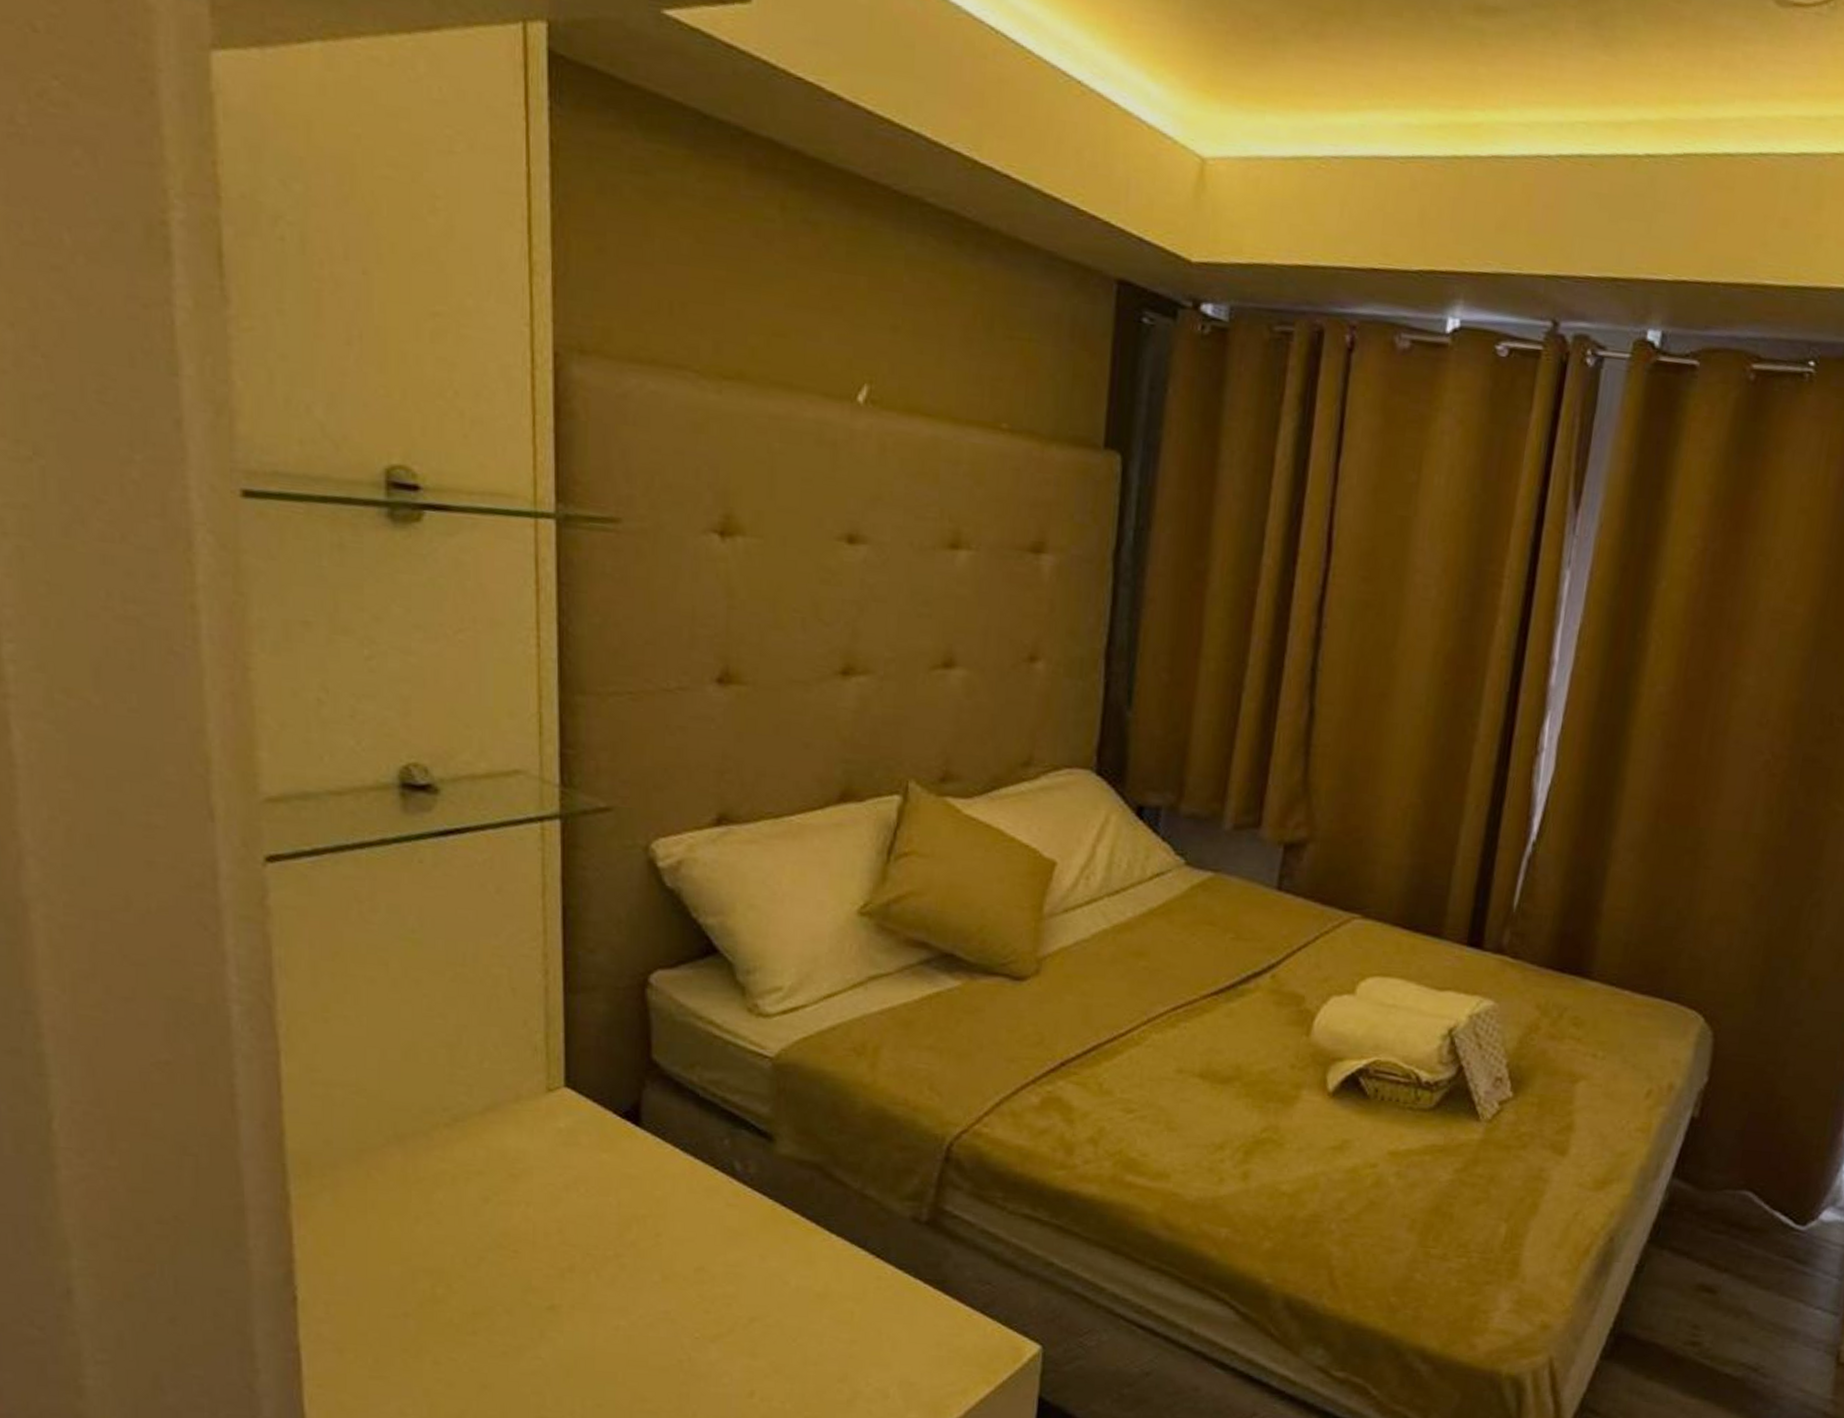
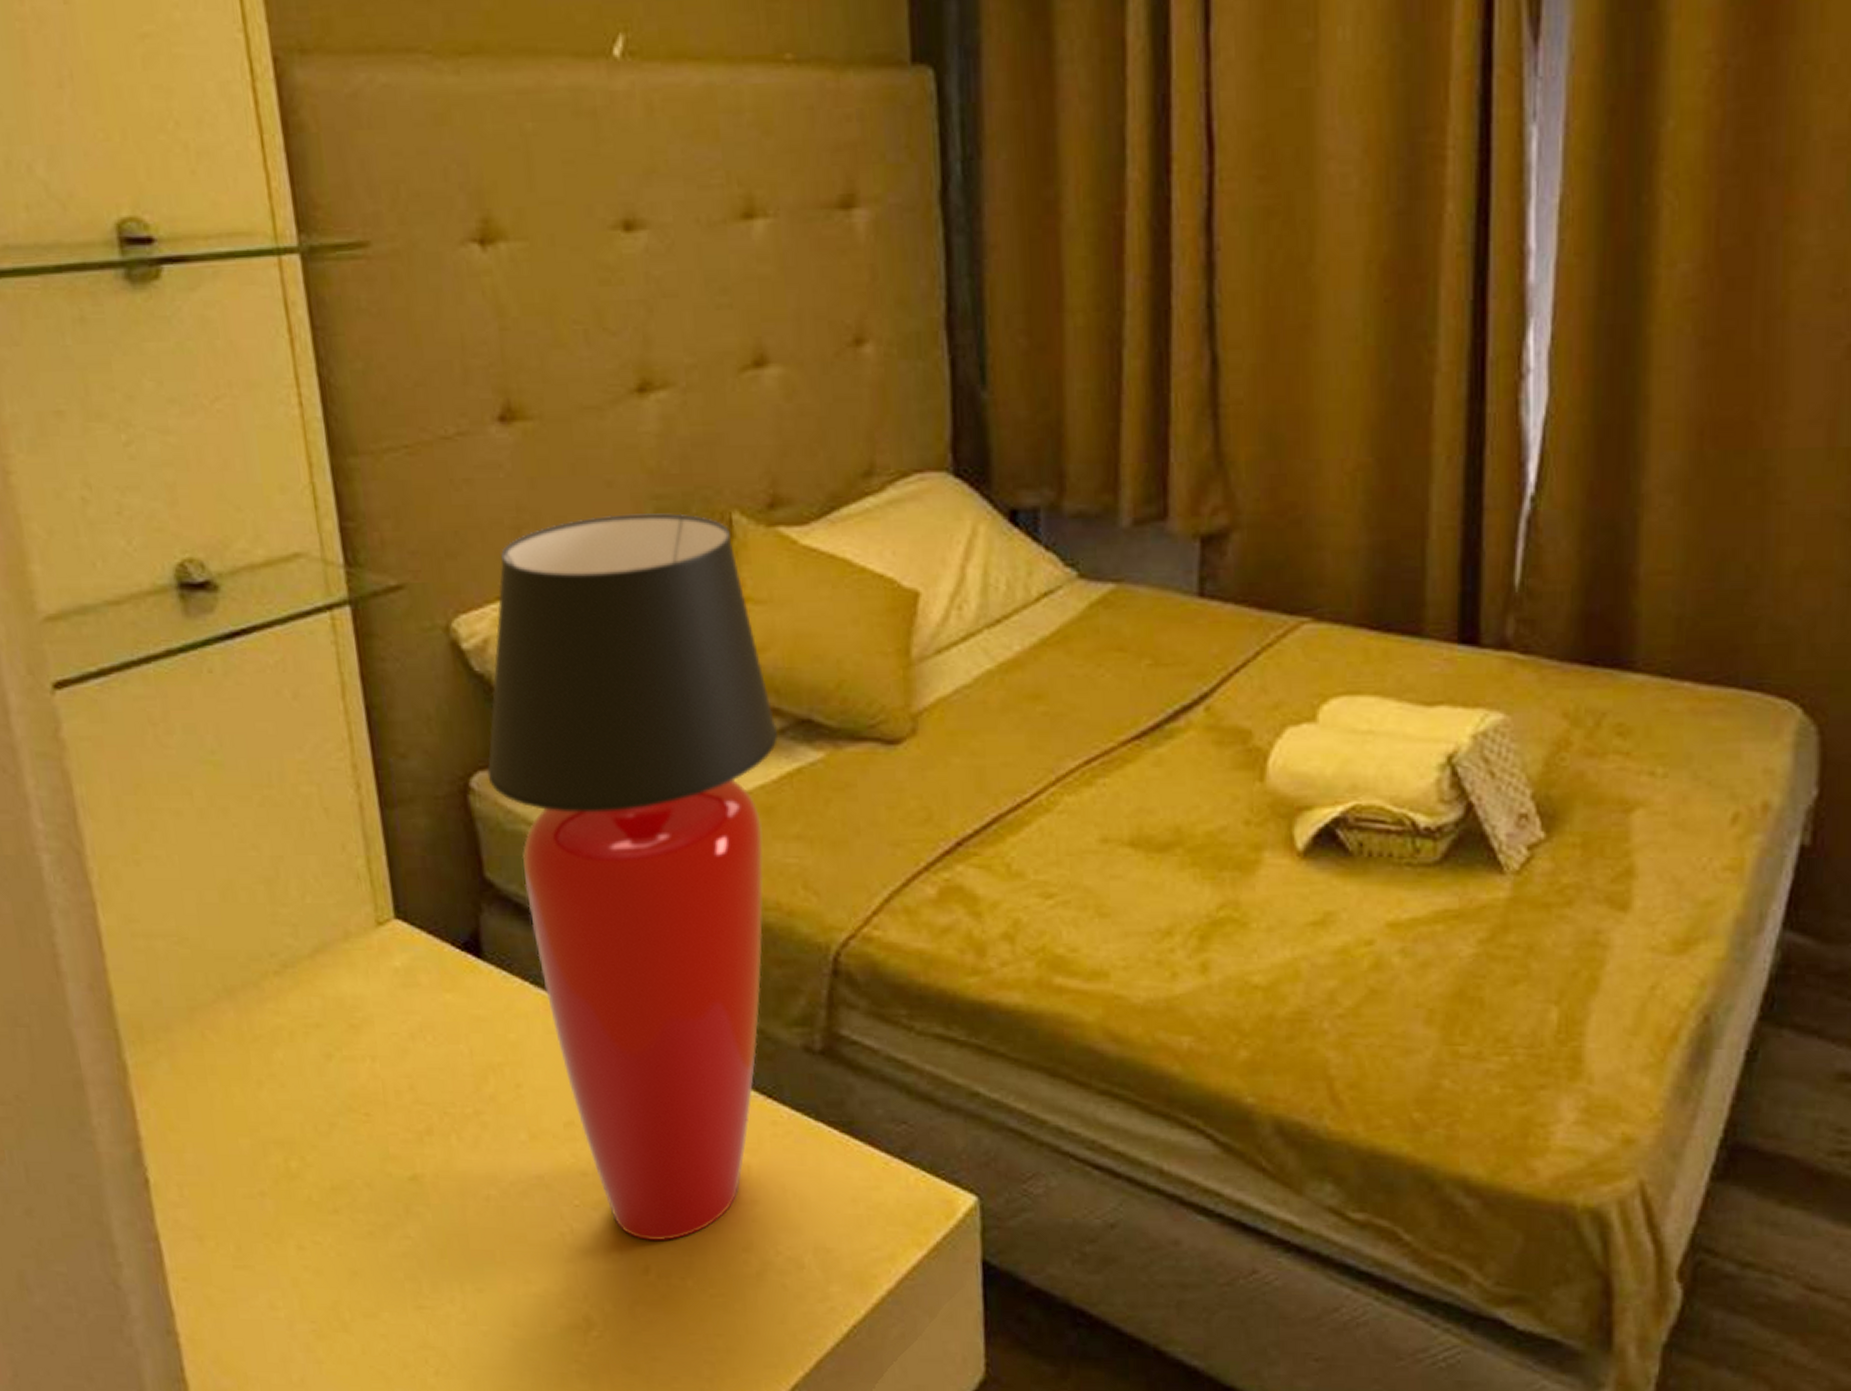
table lamp: none [666,771,925,1370] -> present [487,513,779,1240]

